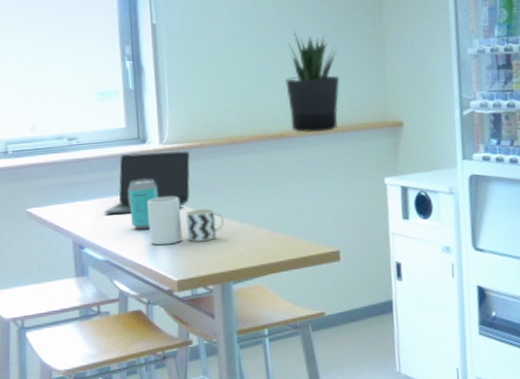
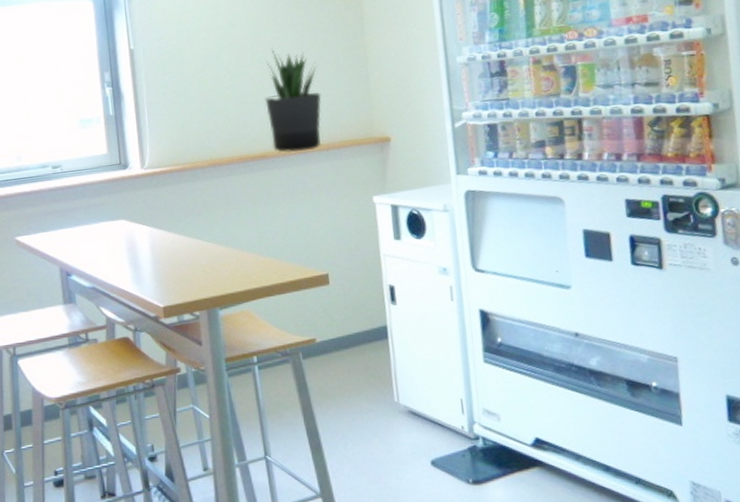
laptop: present [105,150,191,215] -> none [90,175,173,242]
beverage can: present [129,179,158,230] -> none [112,204,141,256]
mug: present [146,196,182,246] -> none [130,221,167,272]
cup: present [186,208,225,242] -> none [169,232,209,267]

